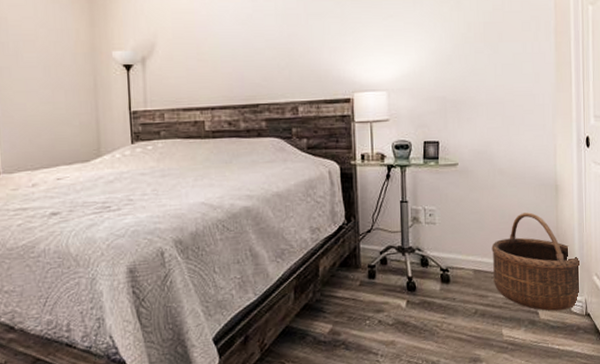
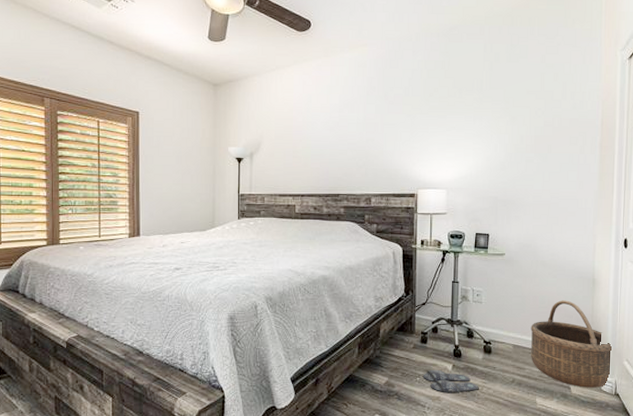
slippers: none [373,308,438,336] -> present [422,369,479,394]

